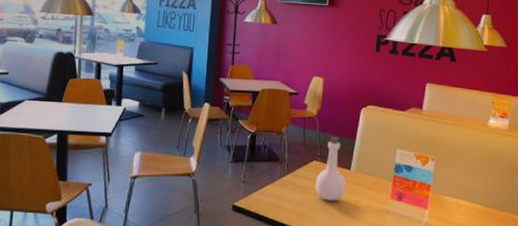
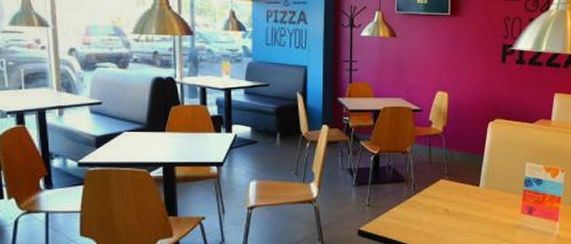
bottle: present [315,137,345,201] -> none [444,154,474,219]

